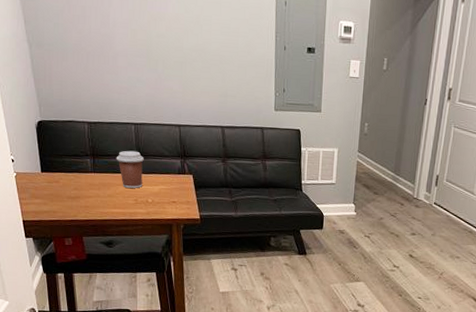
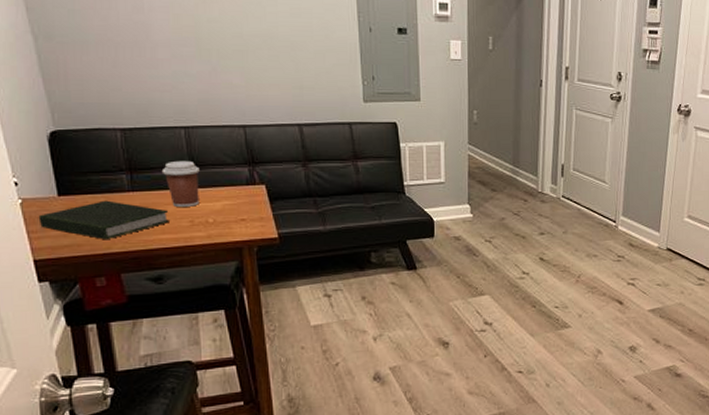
book: none [27,178,120,210] -> present [38,200,169,240]

